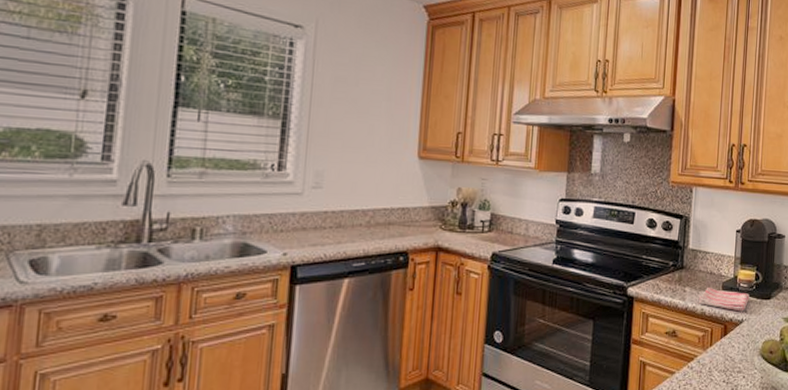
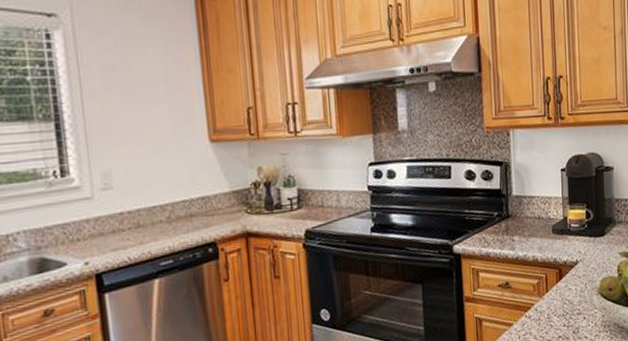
dish towel: present [698,288,750,312] -> none [529,233,582,253]

